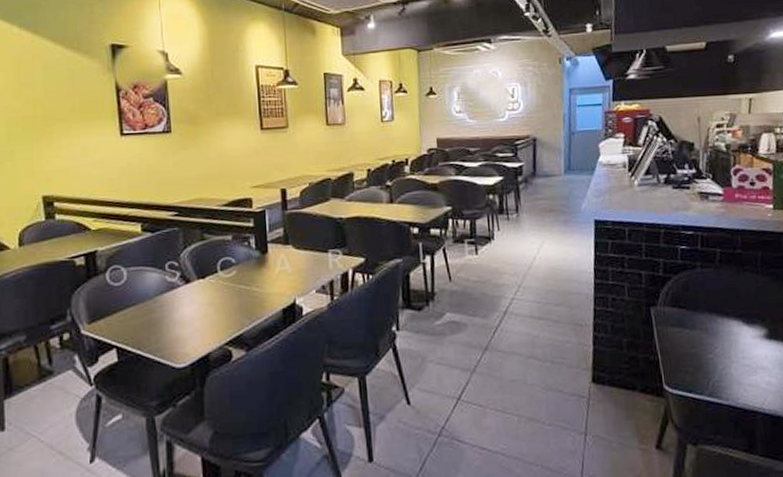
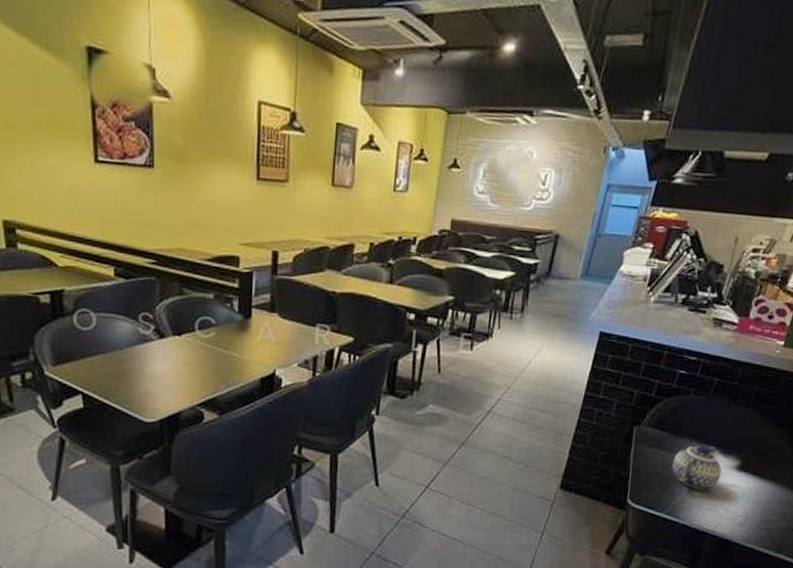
teapot: none [699,317,752,365] -> present [672,444,722,490]

